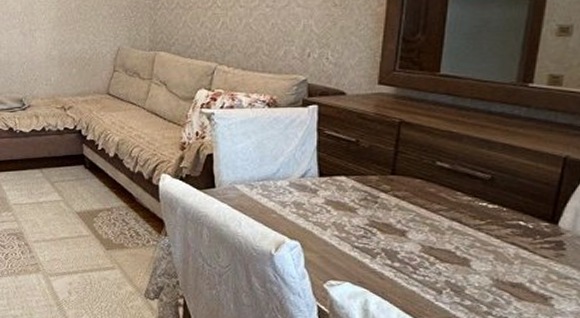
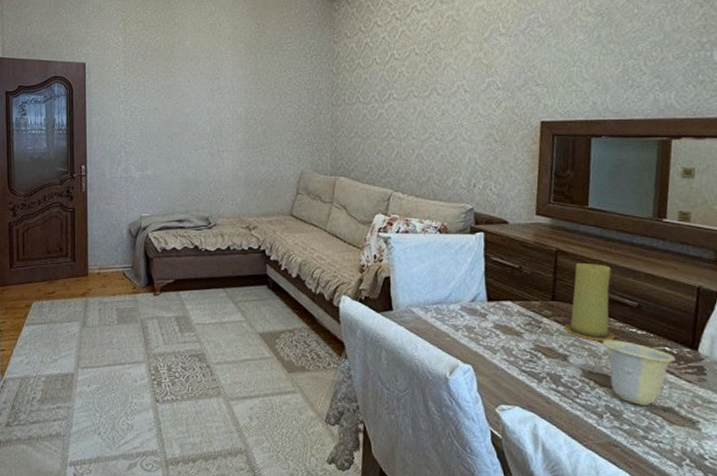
candle: none [404,134,462,216] -> present [564,262,615,341]
cup: none [446,214,531,281] -> present [602,339,676,405]

